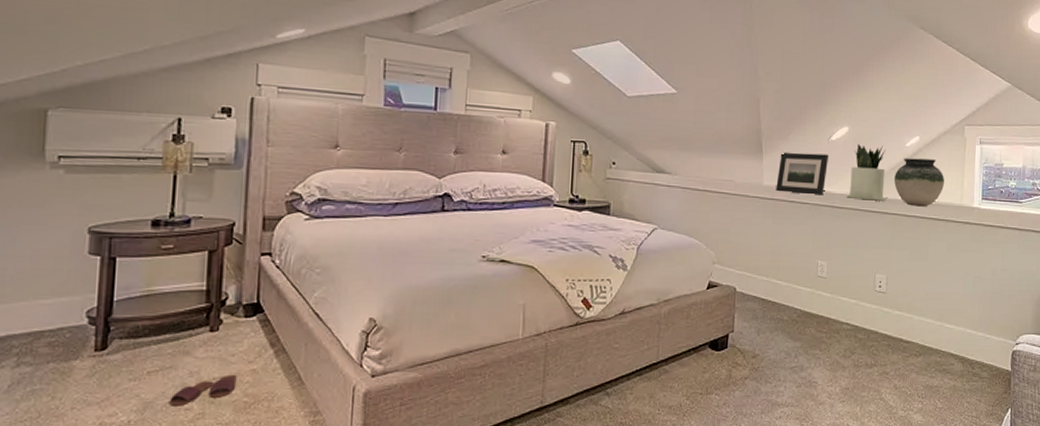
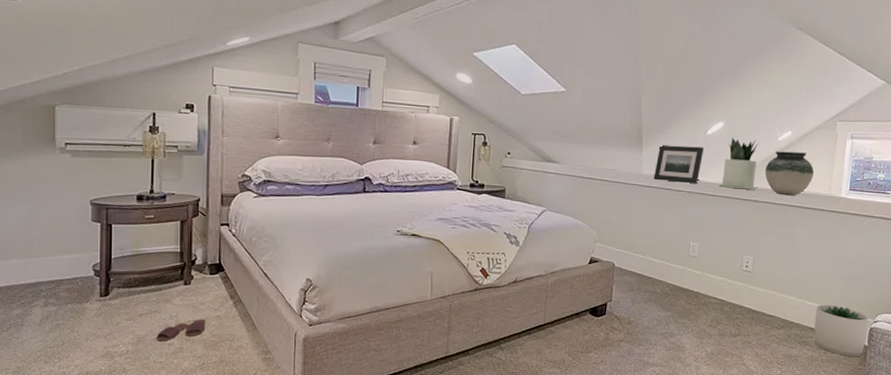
planter: none [954,326,1010,385] -> present [814,304,869,357]

